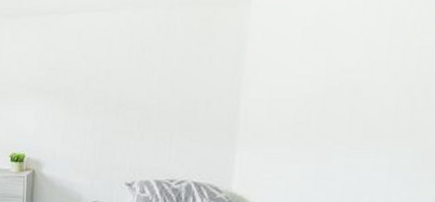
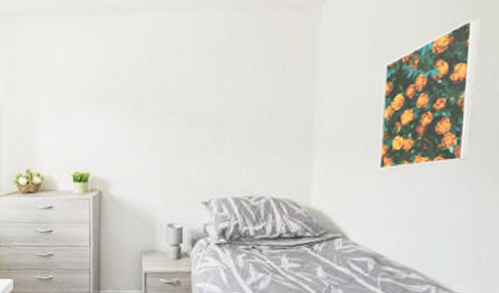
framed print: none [304,8,426,158] -> present [378,18,481,169]

